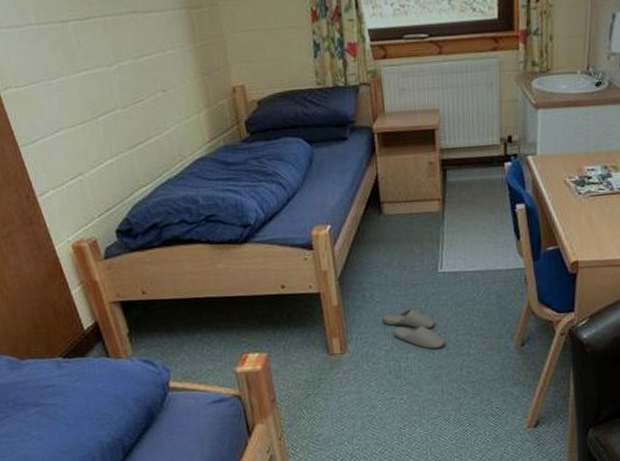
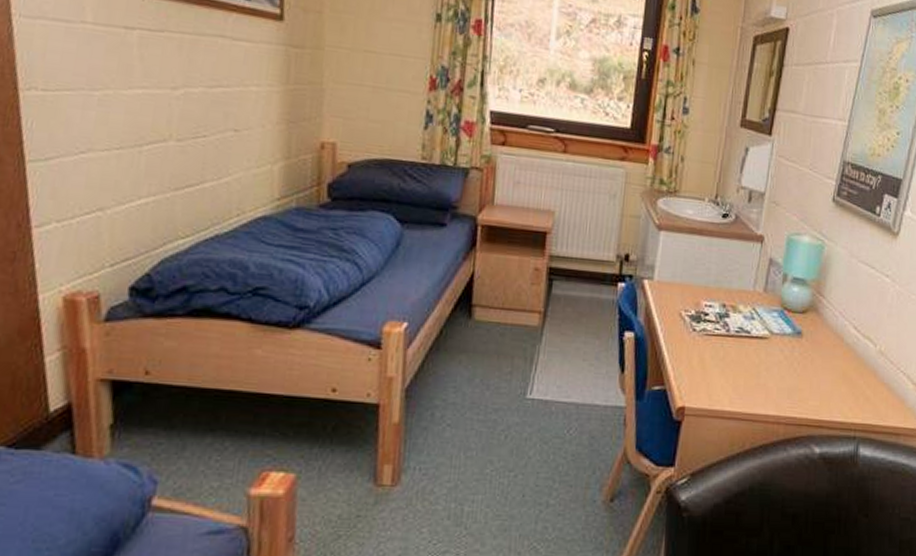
slippers: present [382,309,445,349] -> none [450,439,522,494]

